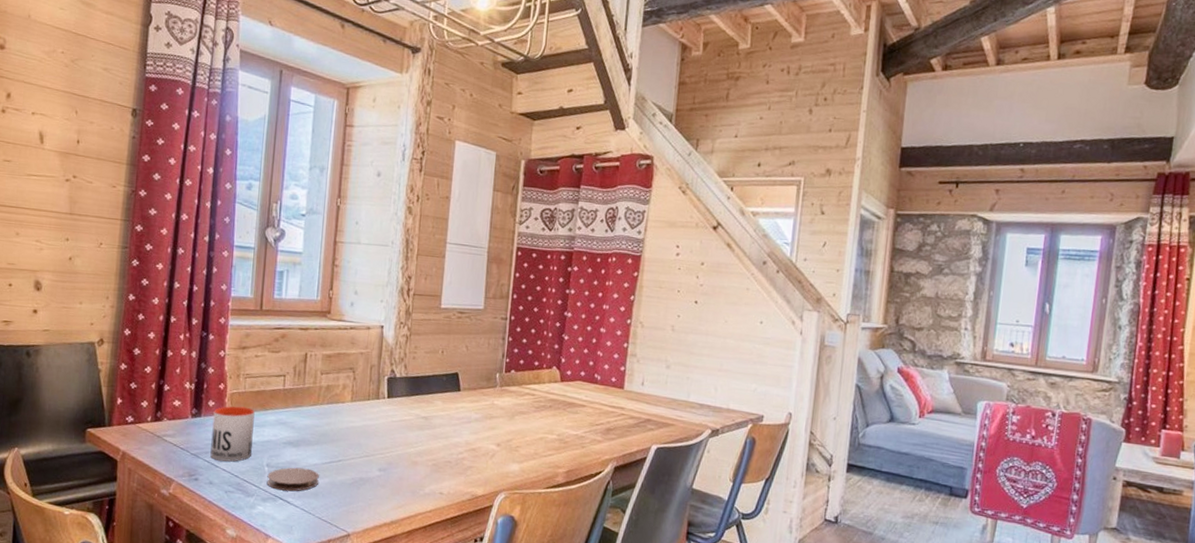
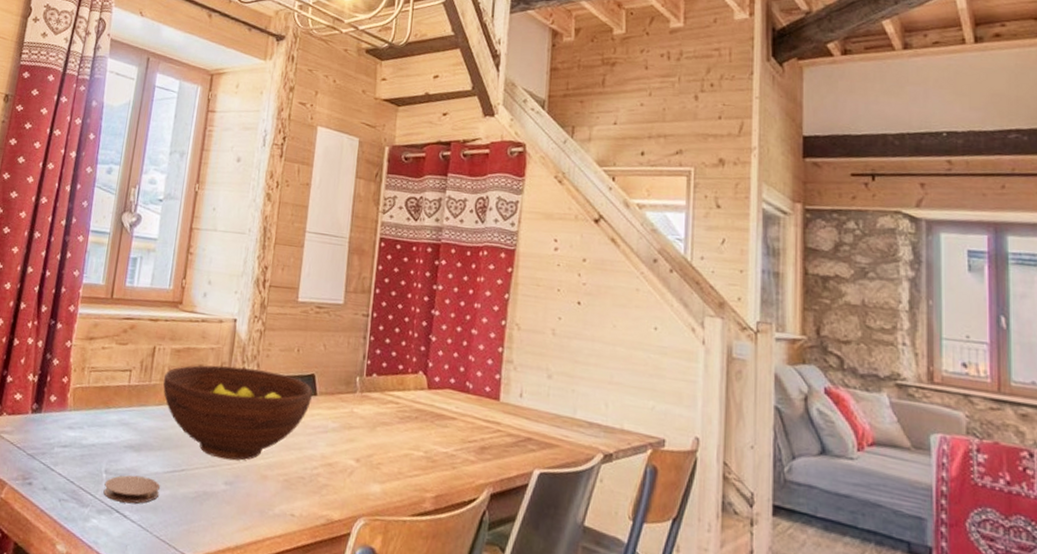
mug: present [210,406,255,462] -> none [47,402,97,466]
fruit bowl: none [316,368,456,450] -> present [163,365,313,461]

